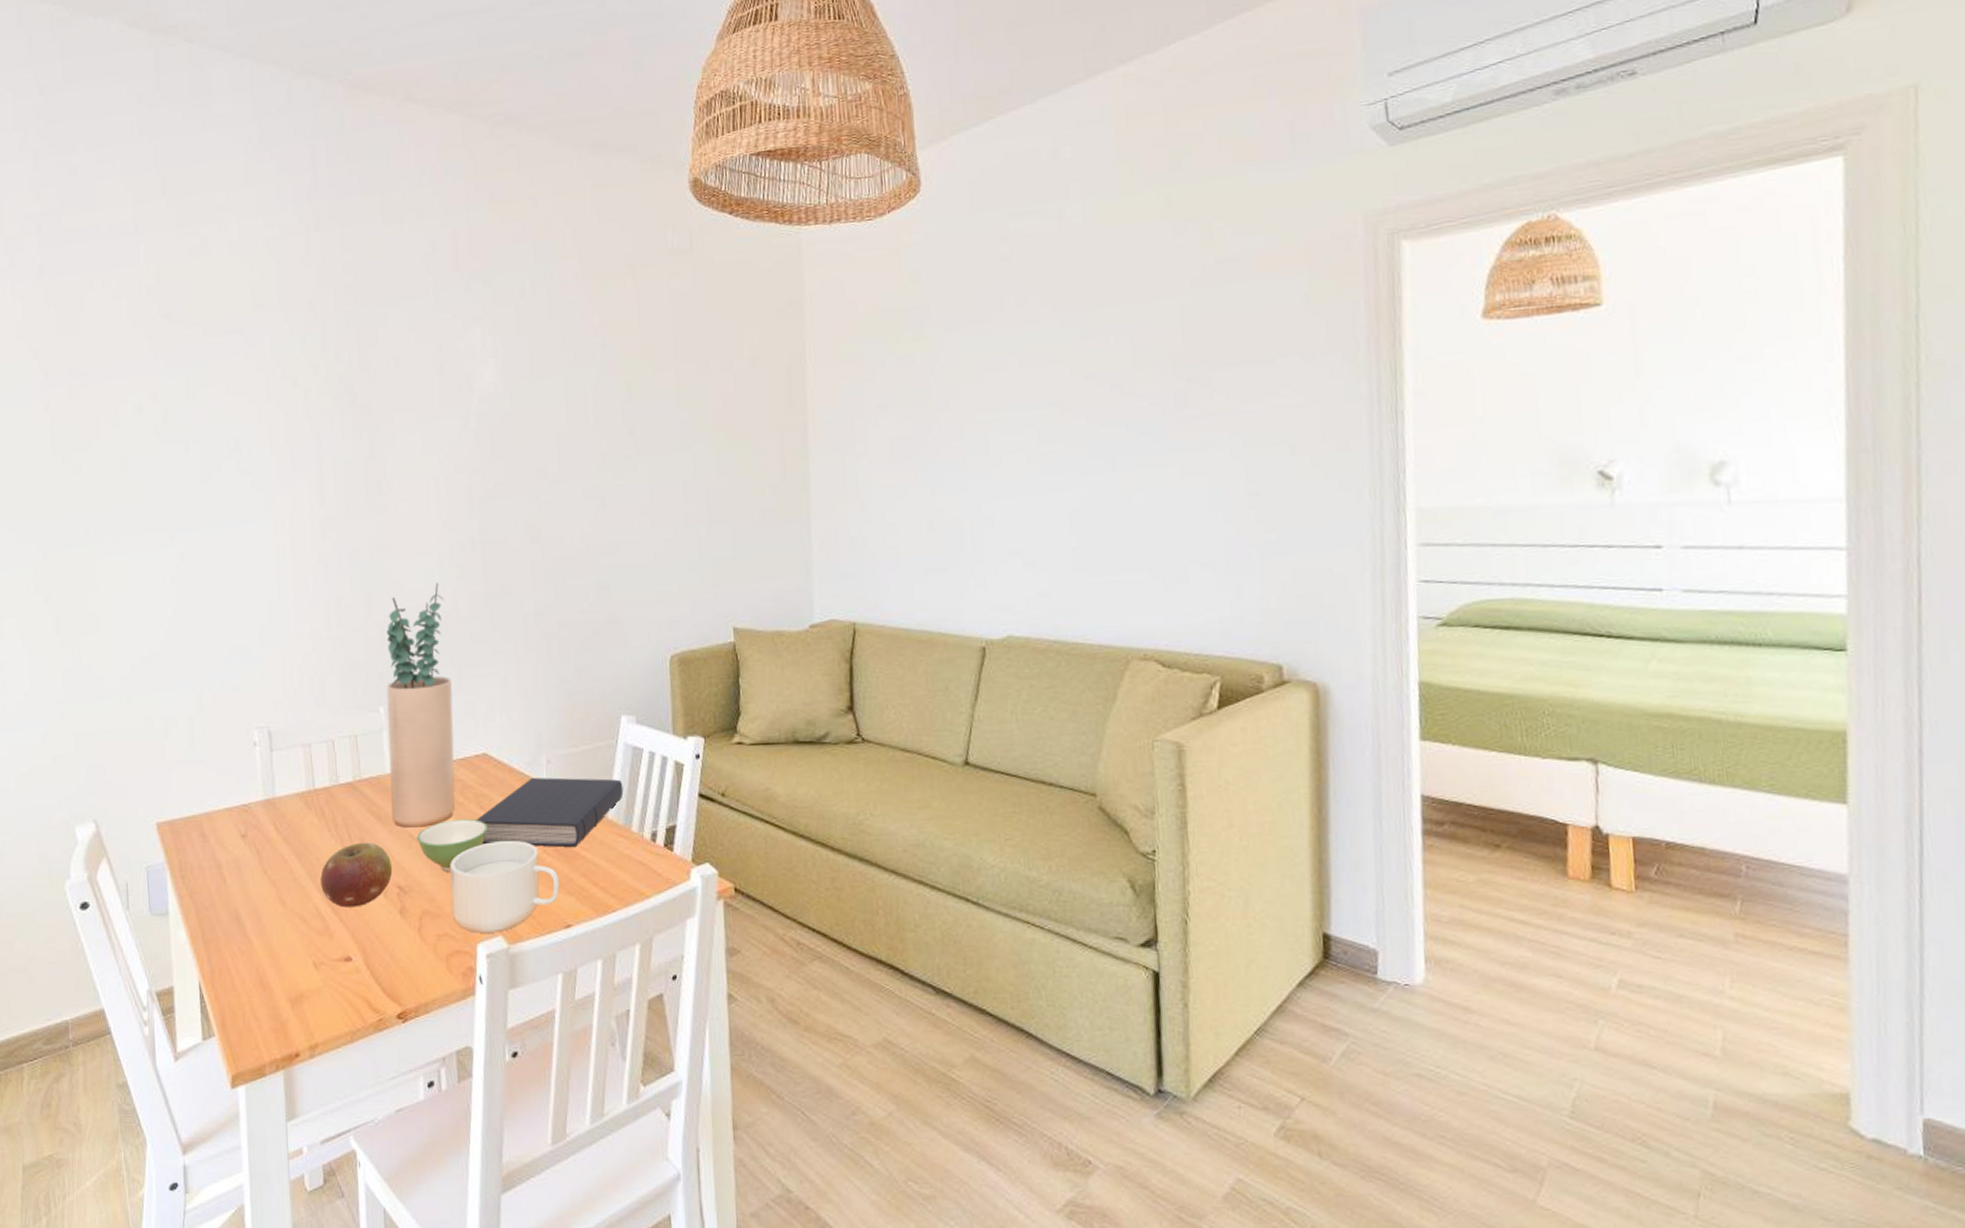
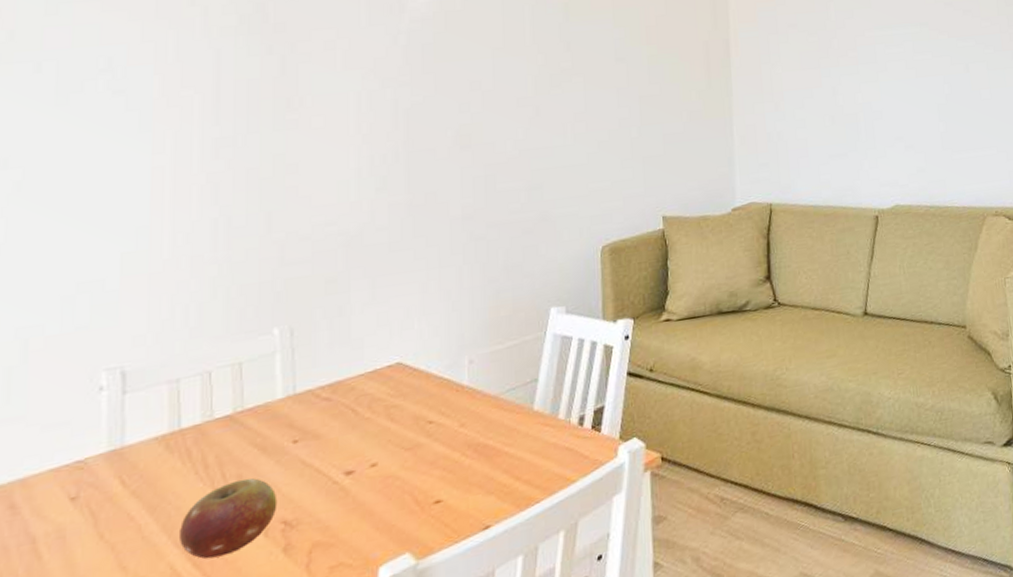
vase: present [386,582,456,828] -> none [281,194,364,455]
bowl: present [416,818,489,872] -> none [310,433,399,496]
cup: present [450,840,560,933] -> none [349,447,478,556]
book: present [476,777,624,847] -> none [384,370,551,457]

